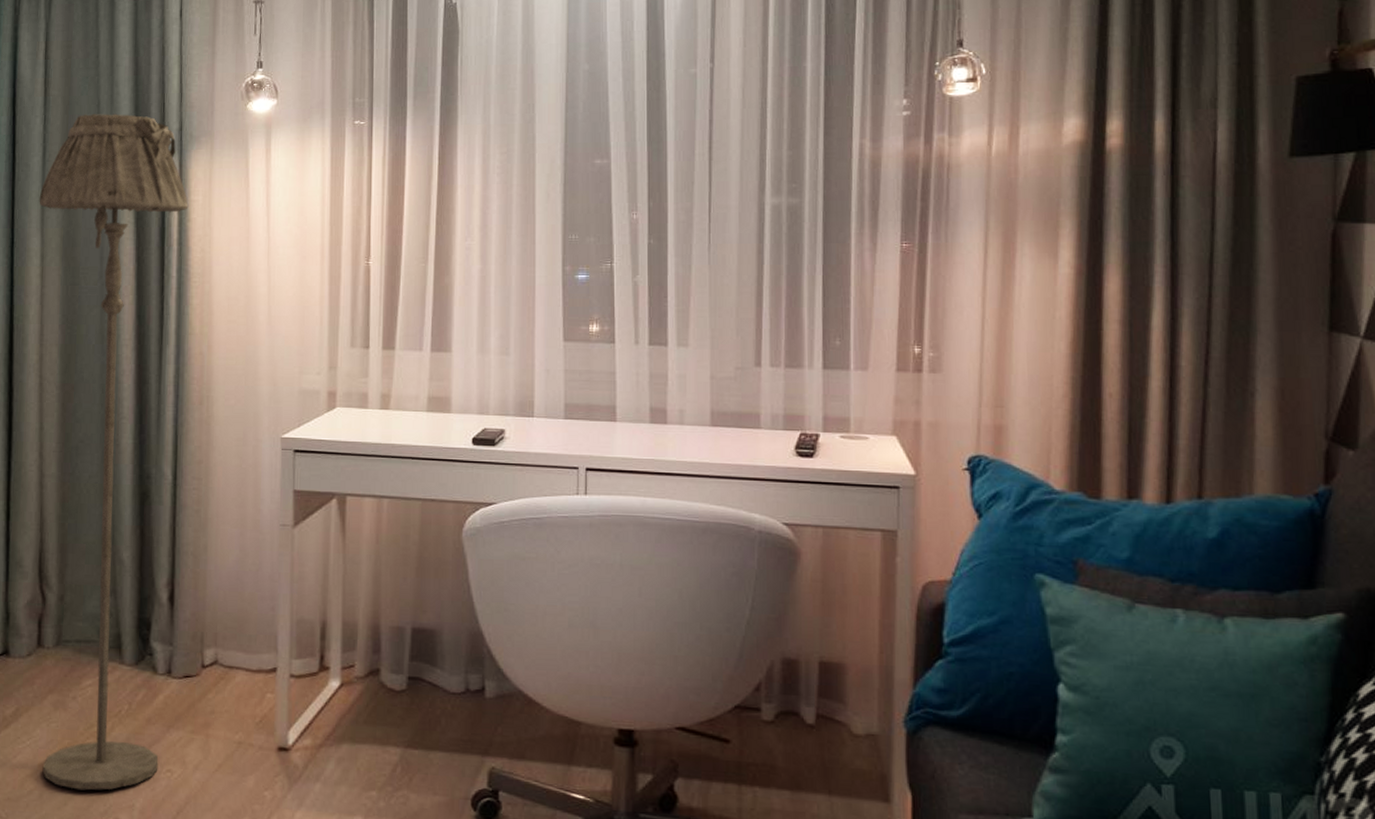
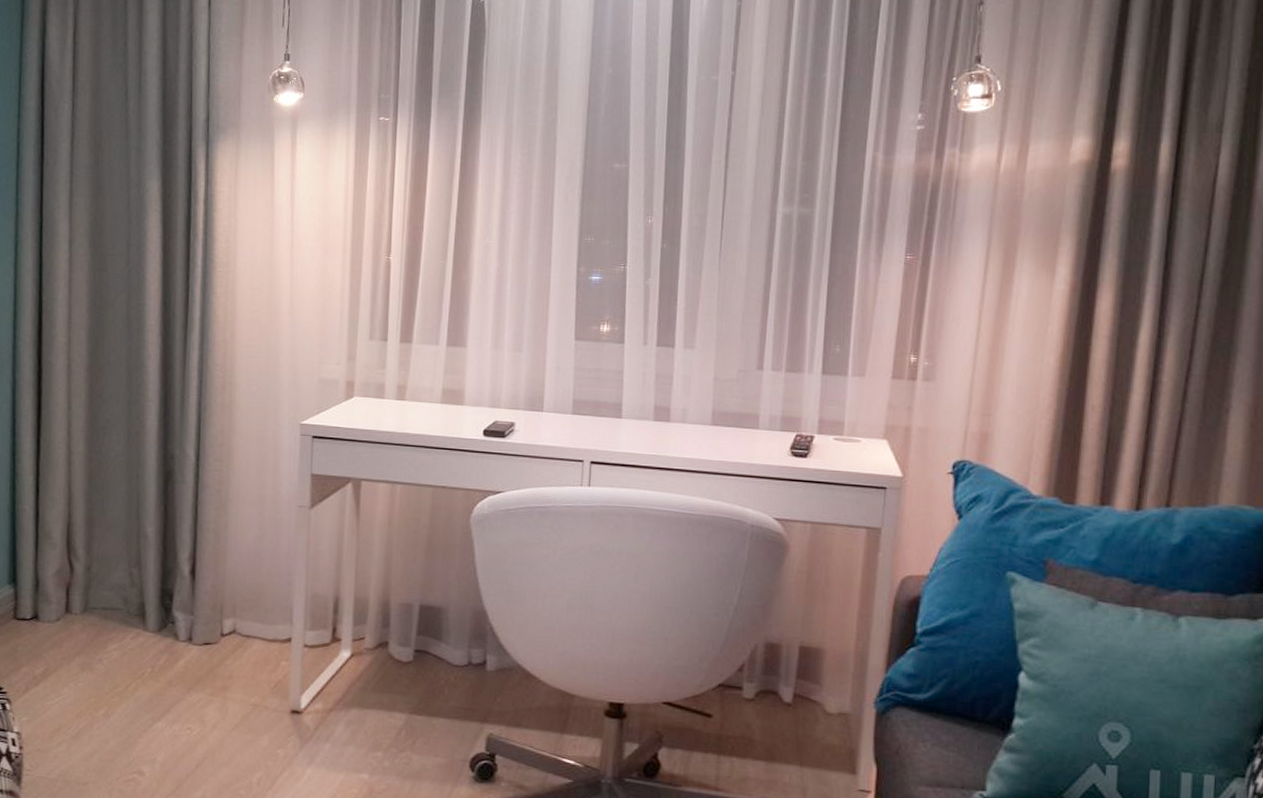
floor lamp: present [39,113,189,791] -> none [67,101,214,745]

